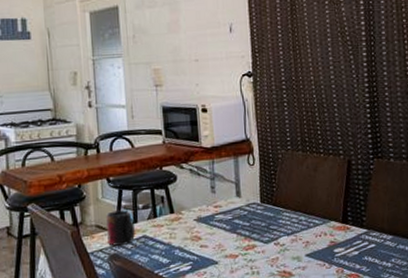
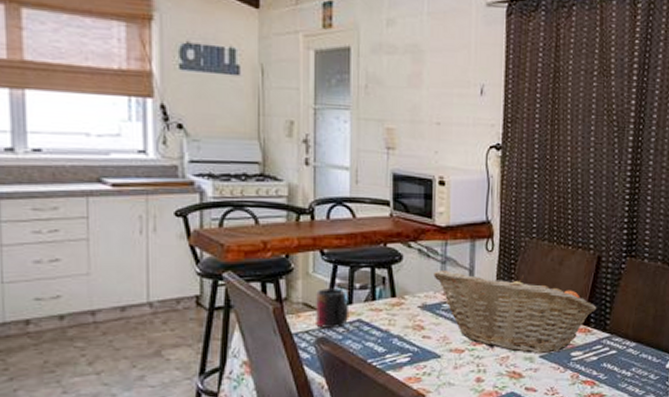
fruit basket: none [205,182,353,254] -> present [434,271,597,354]

